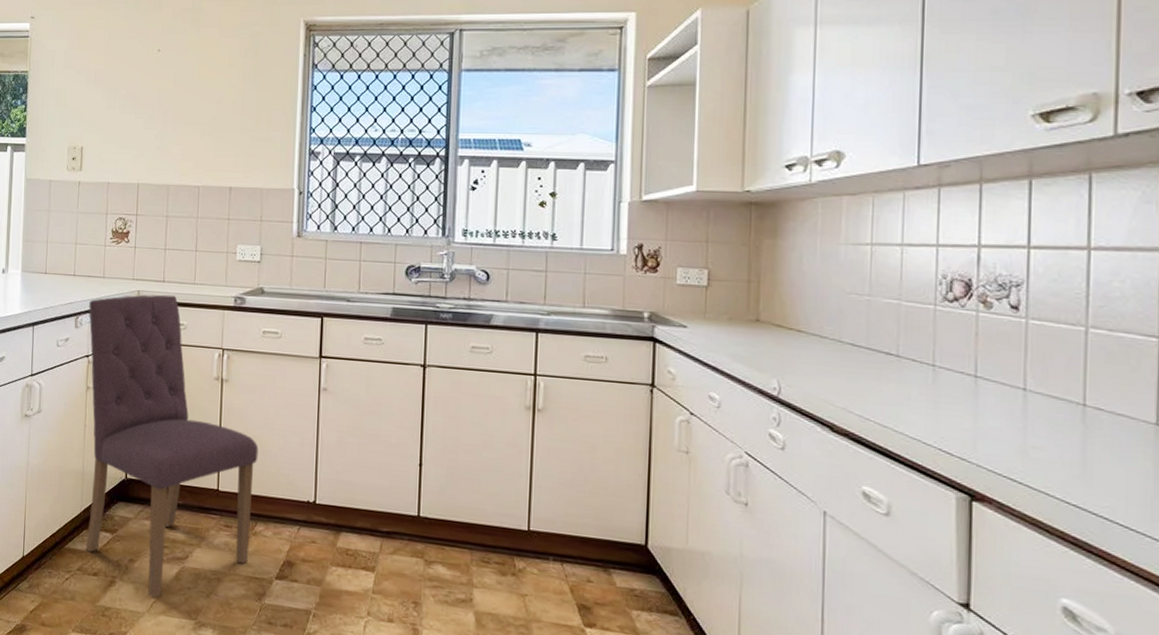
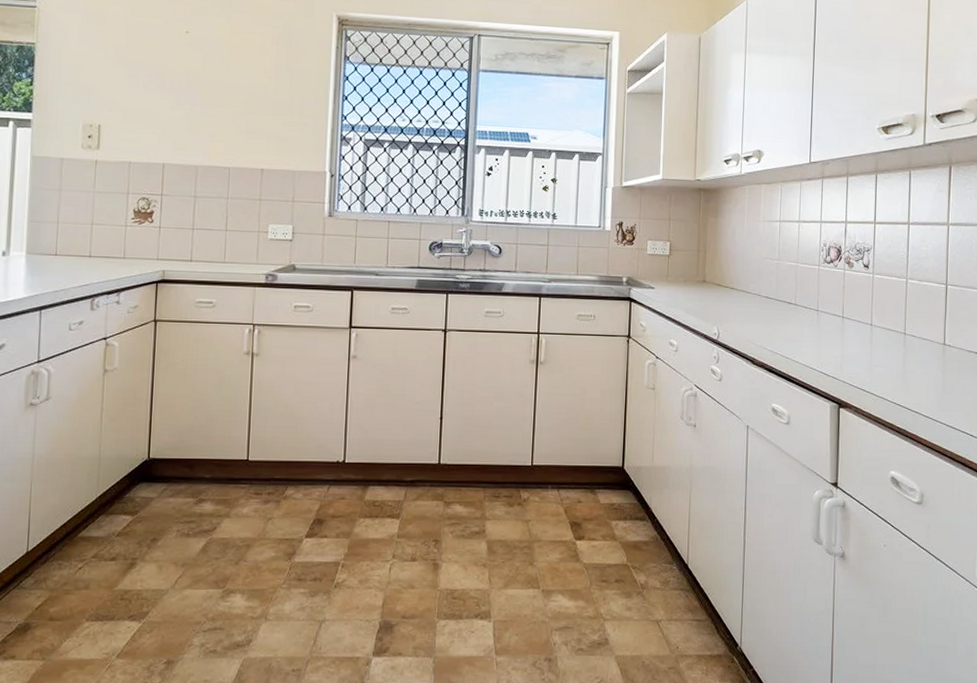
dining chair: present [85,294,259,599] -> none [102,274,290,574]

